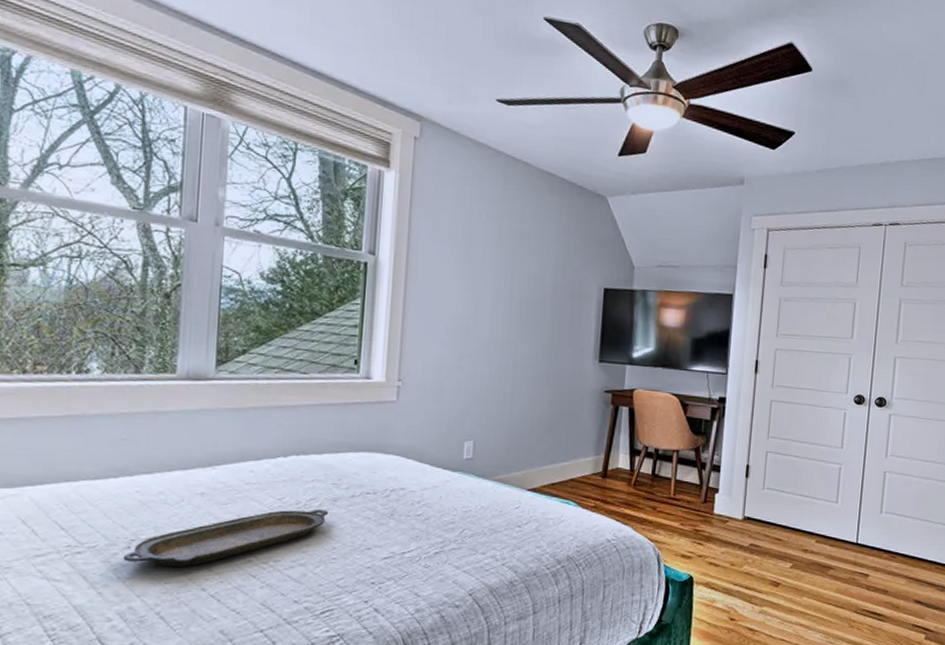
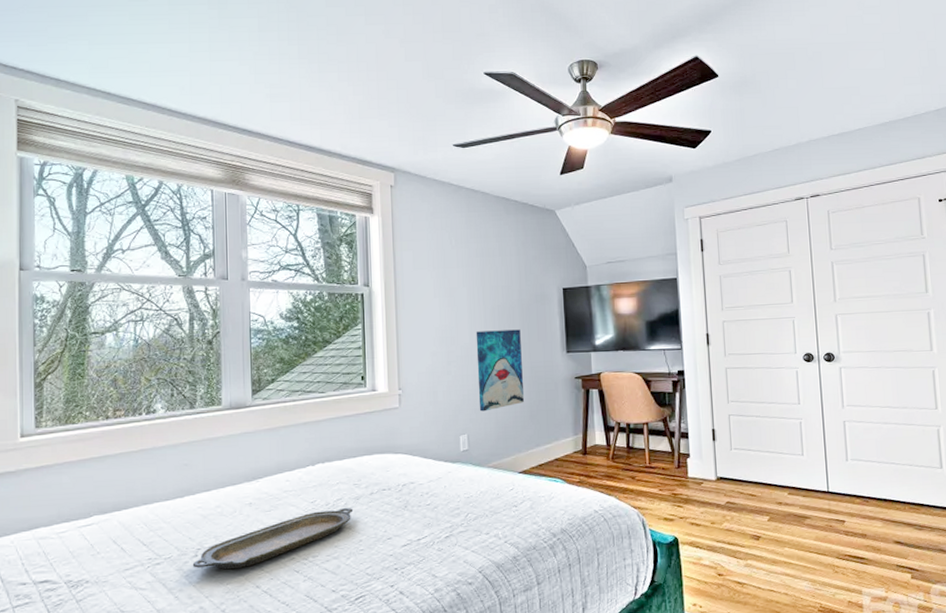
wall art: none [490,325,549,418] -> present [476,329,524,412]

